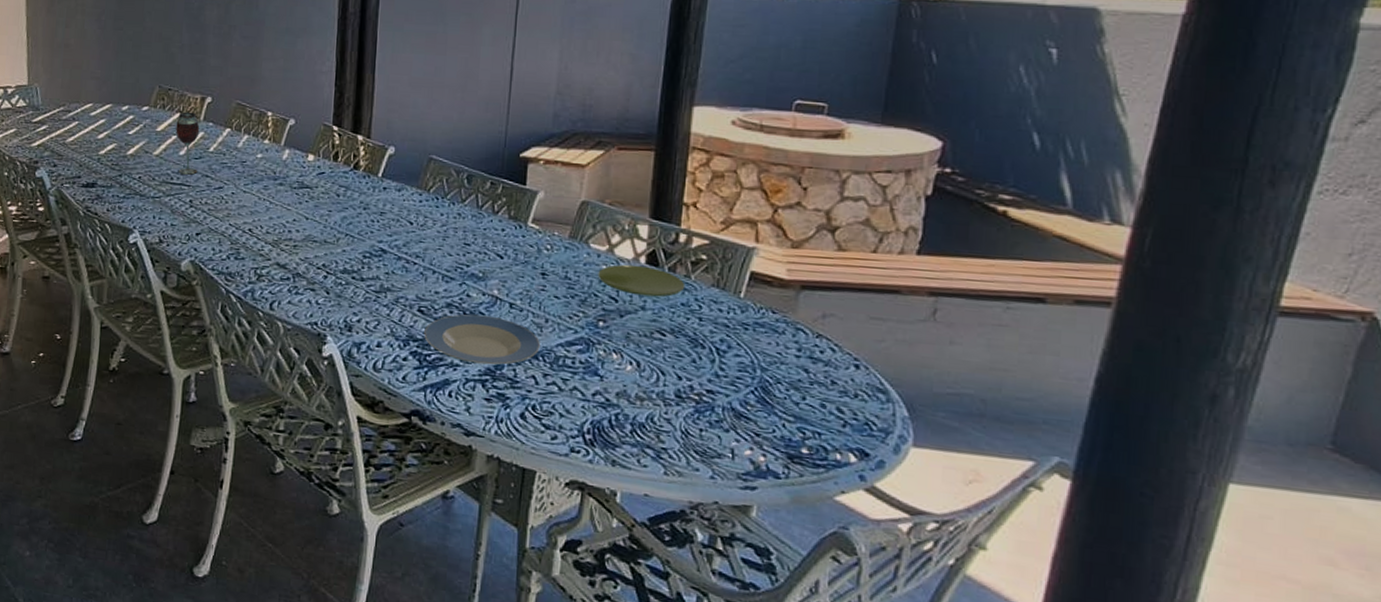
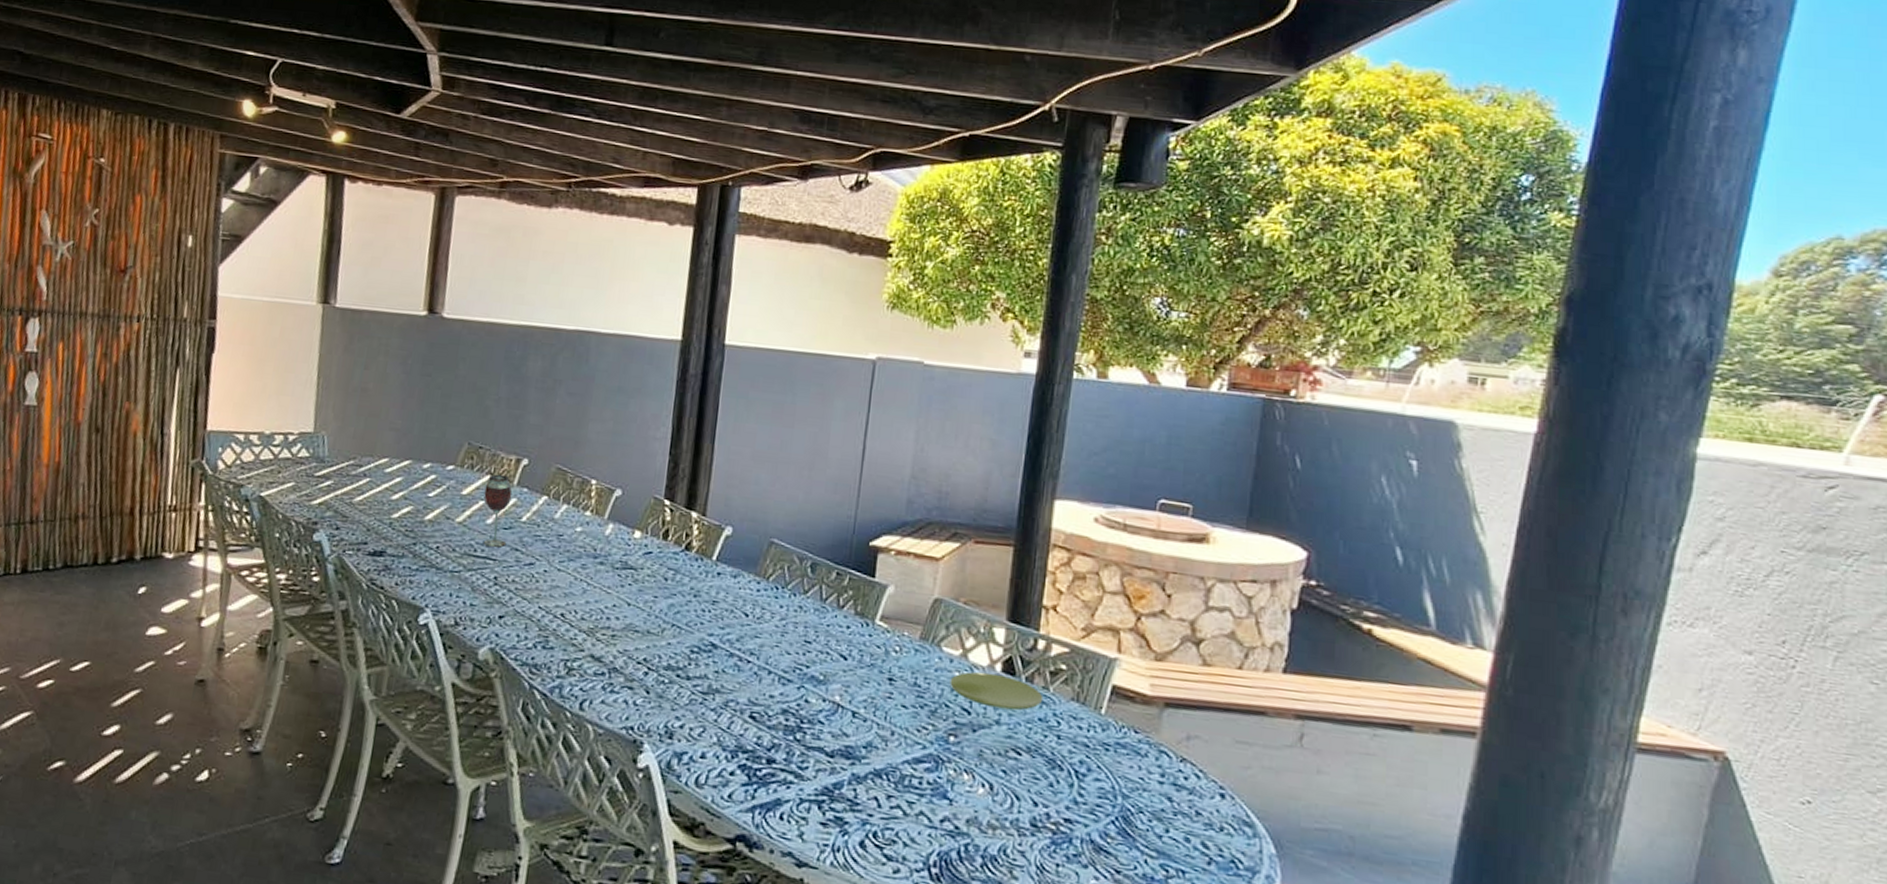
plate: present [424,314,540,365] -> none [755,722,884,784]

